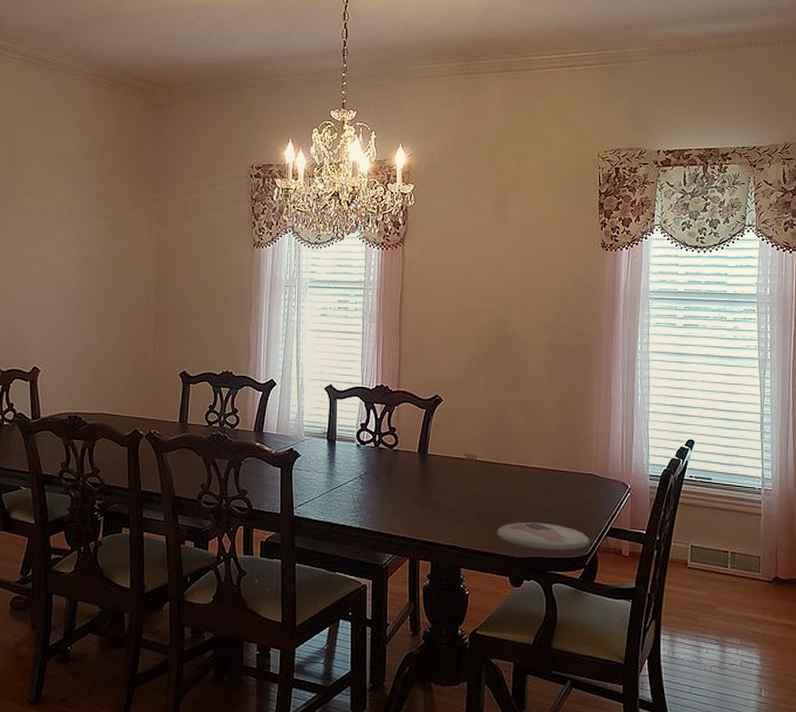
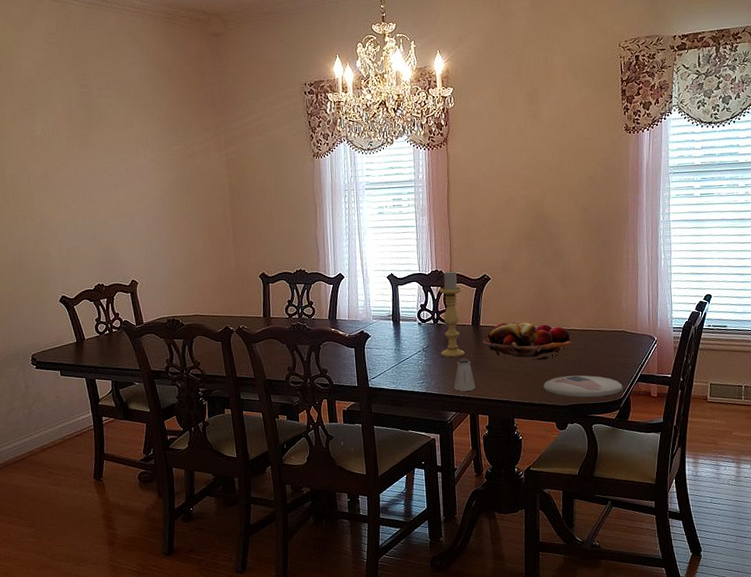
candle holder: none [380,386,410,489] -> present [439,270,465,358]
saltshaker: none [392,491,418,530] -> present [453,358,476,391]
fruit basket: none [429,452,532,501] -> present [482,322,572,361]

